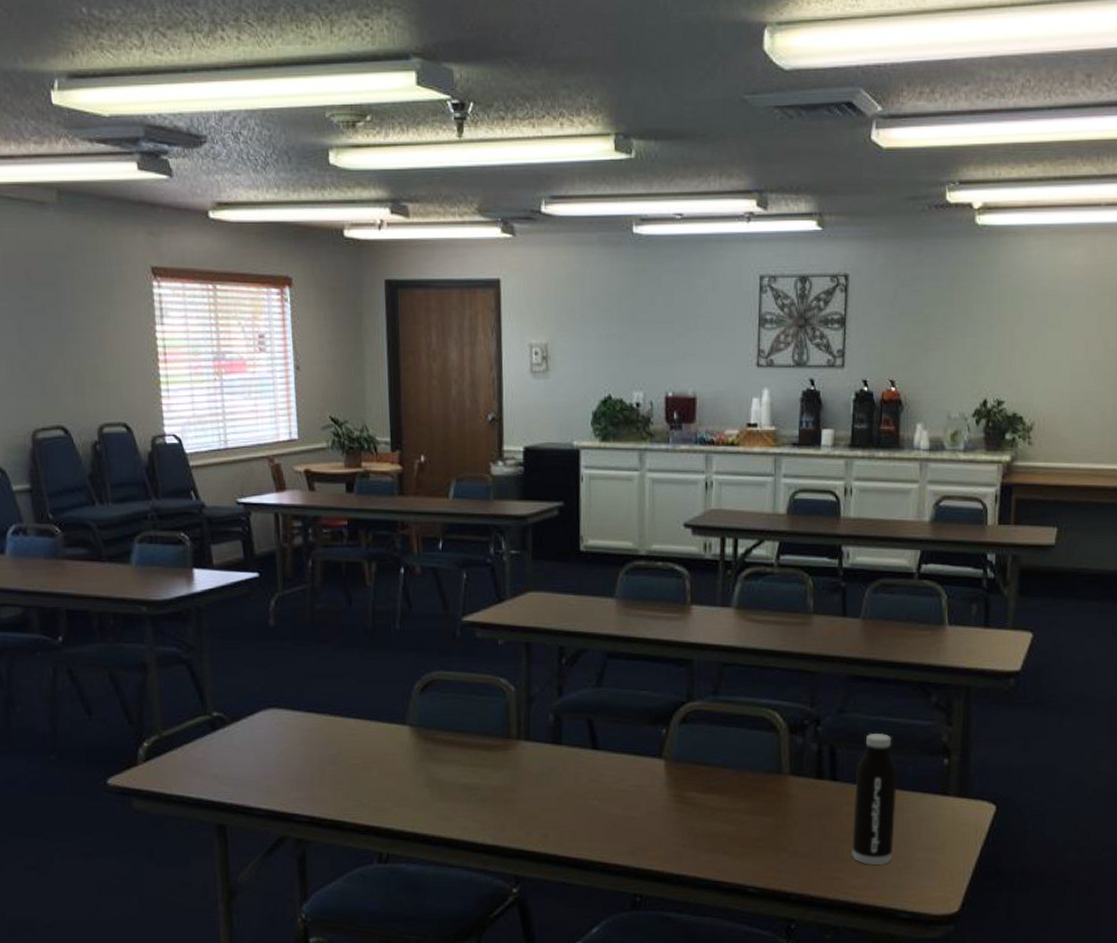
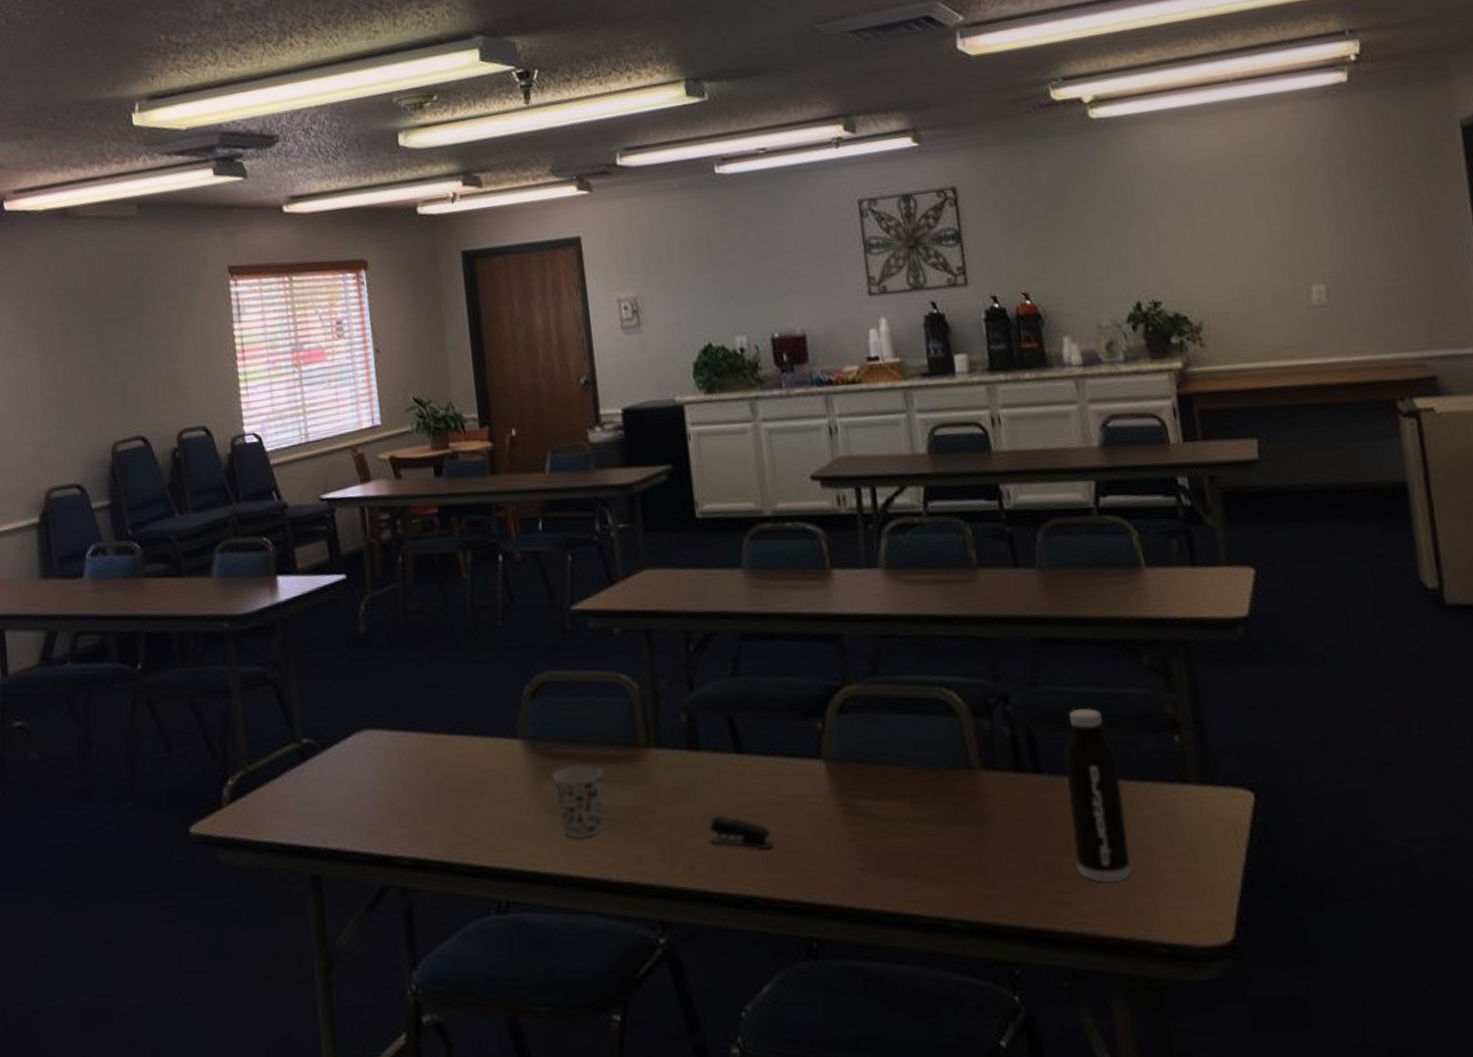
cup: none [433,749,479,809] -> present [551,764,604,839]
stapler: none [562,796,615,825] -> present [709,814,774,849]

